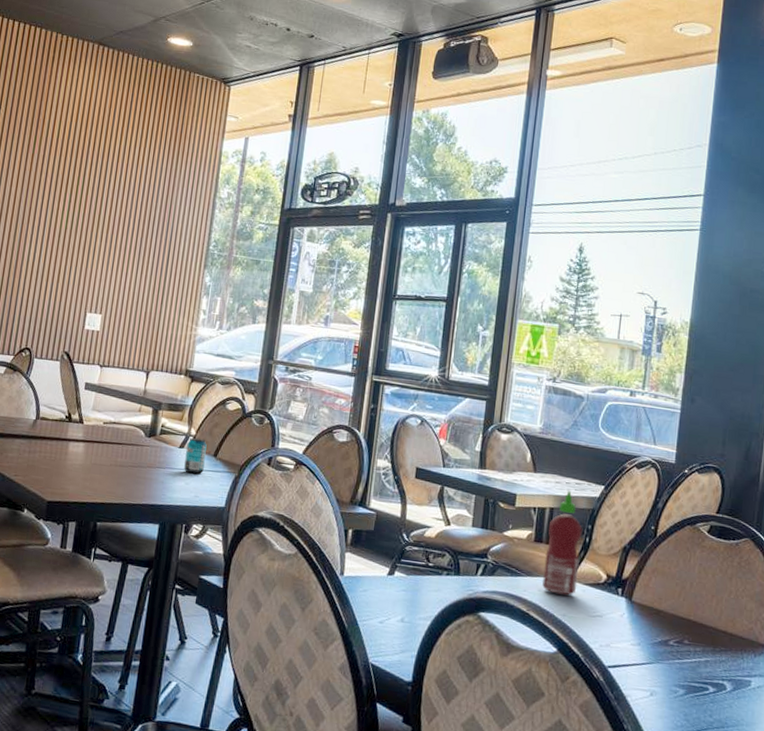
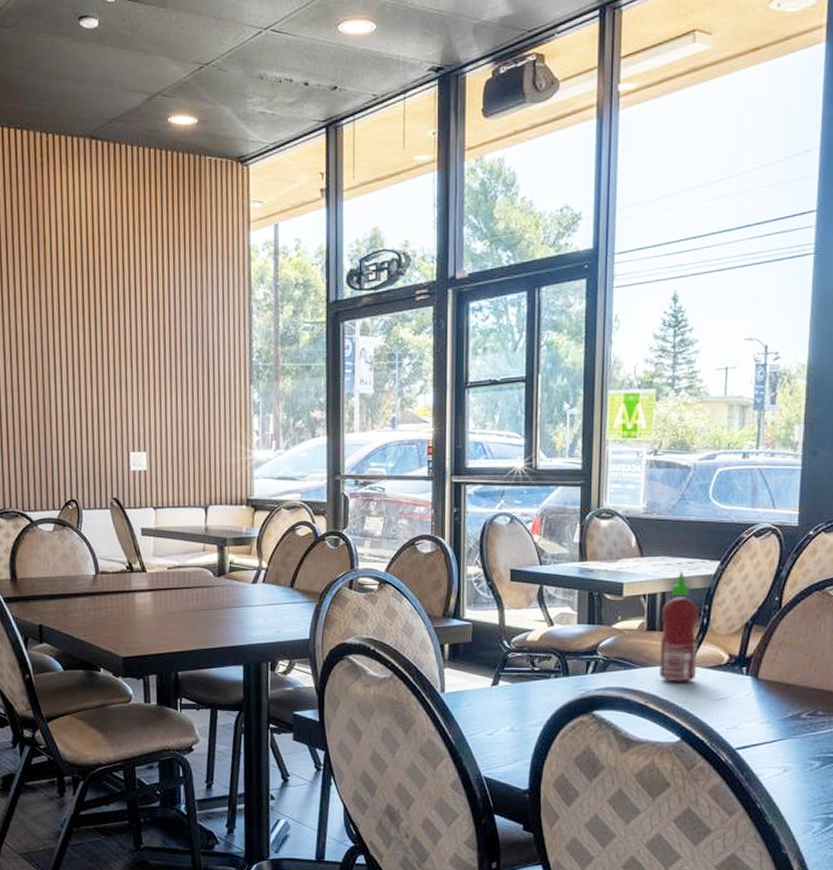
beverage can: present [184,438,207,474] -> none [260,571,282,609]

